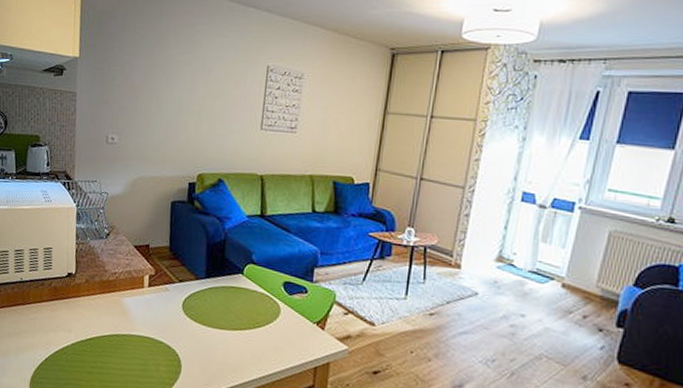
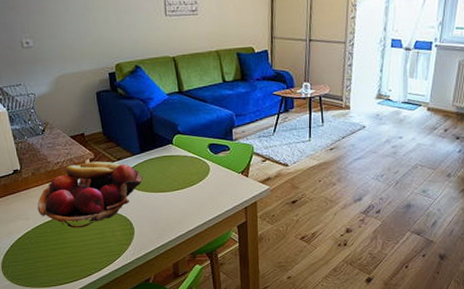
fruit basket: none [82,278,204,354] -> present [37,161,144,228]

